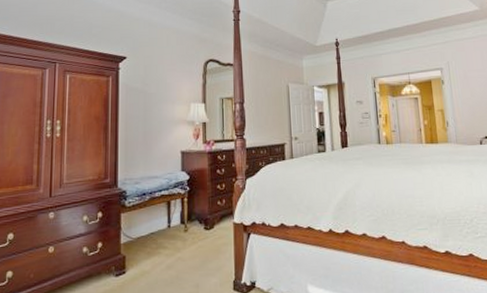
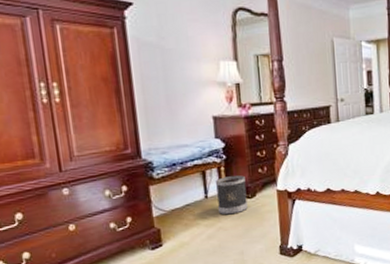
wastebasket: none [178,207,206,246] -> present [215,175,248,215]

